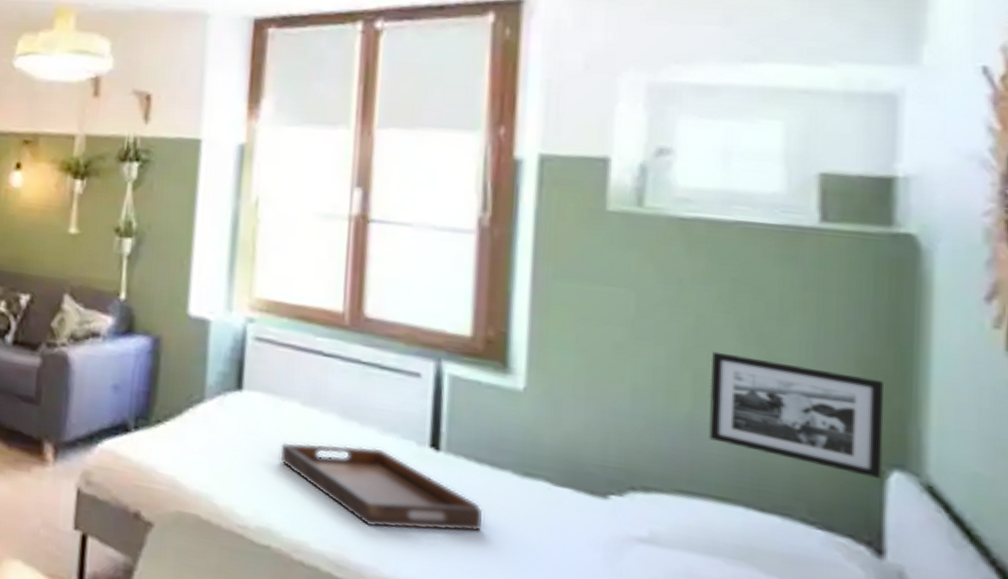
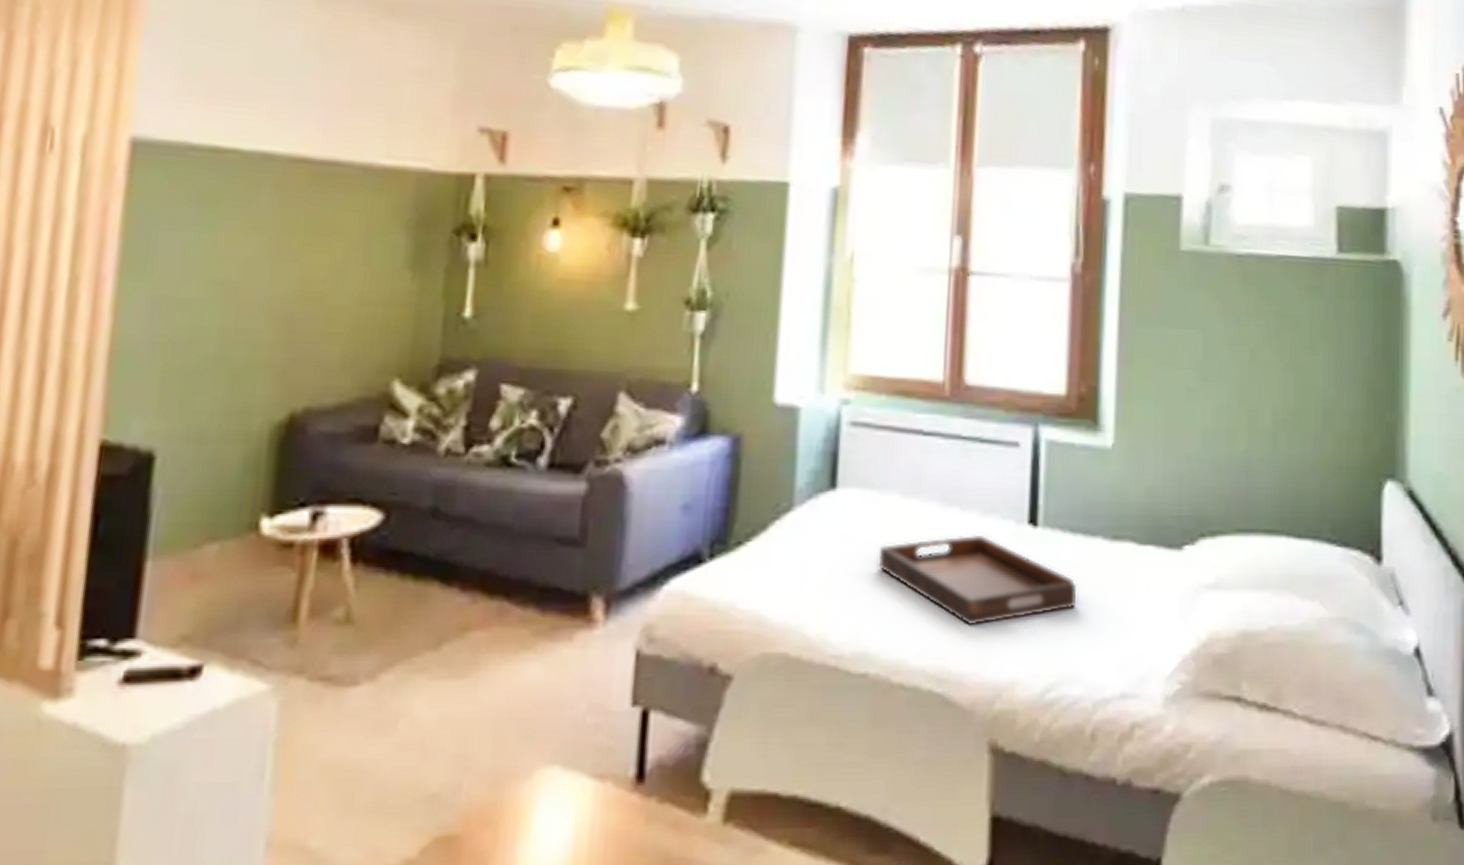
picture frame: present [709,351,884,479] -> none [1260,386,1381,490]

